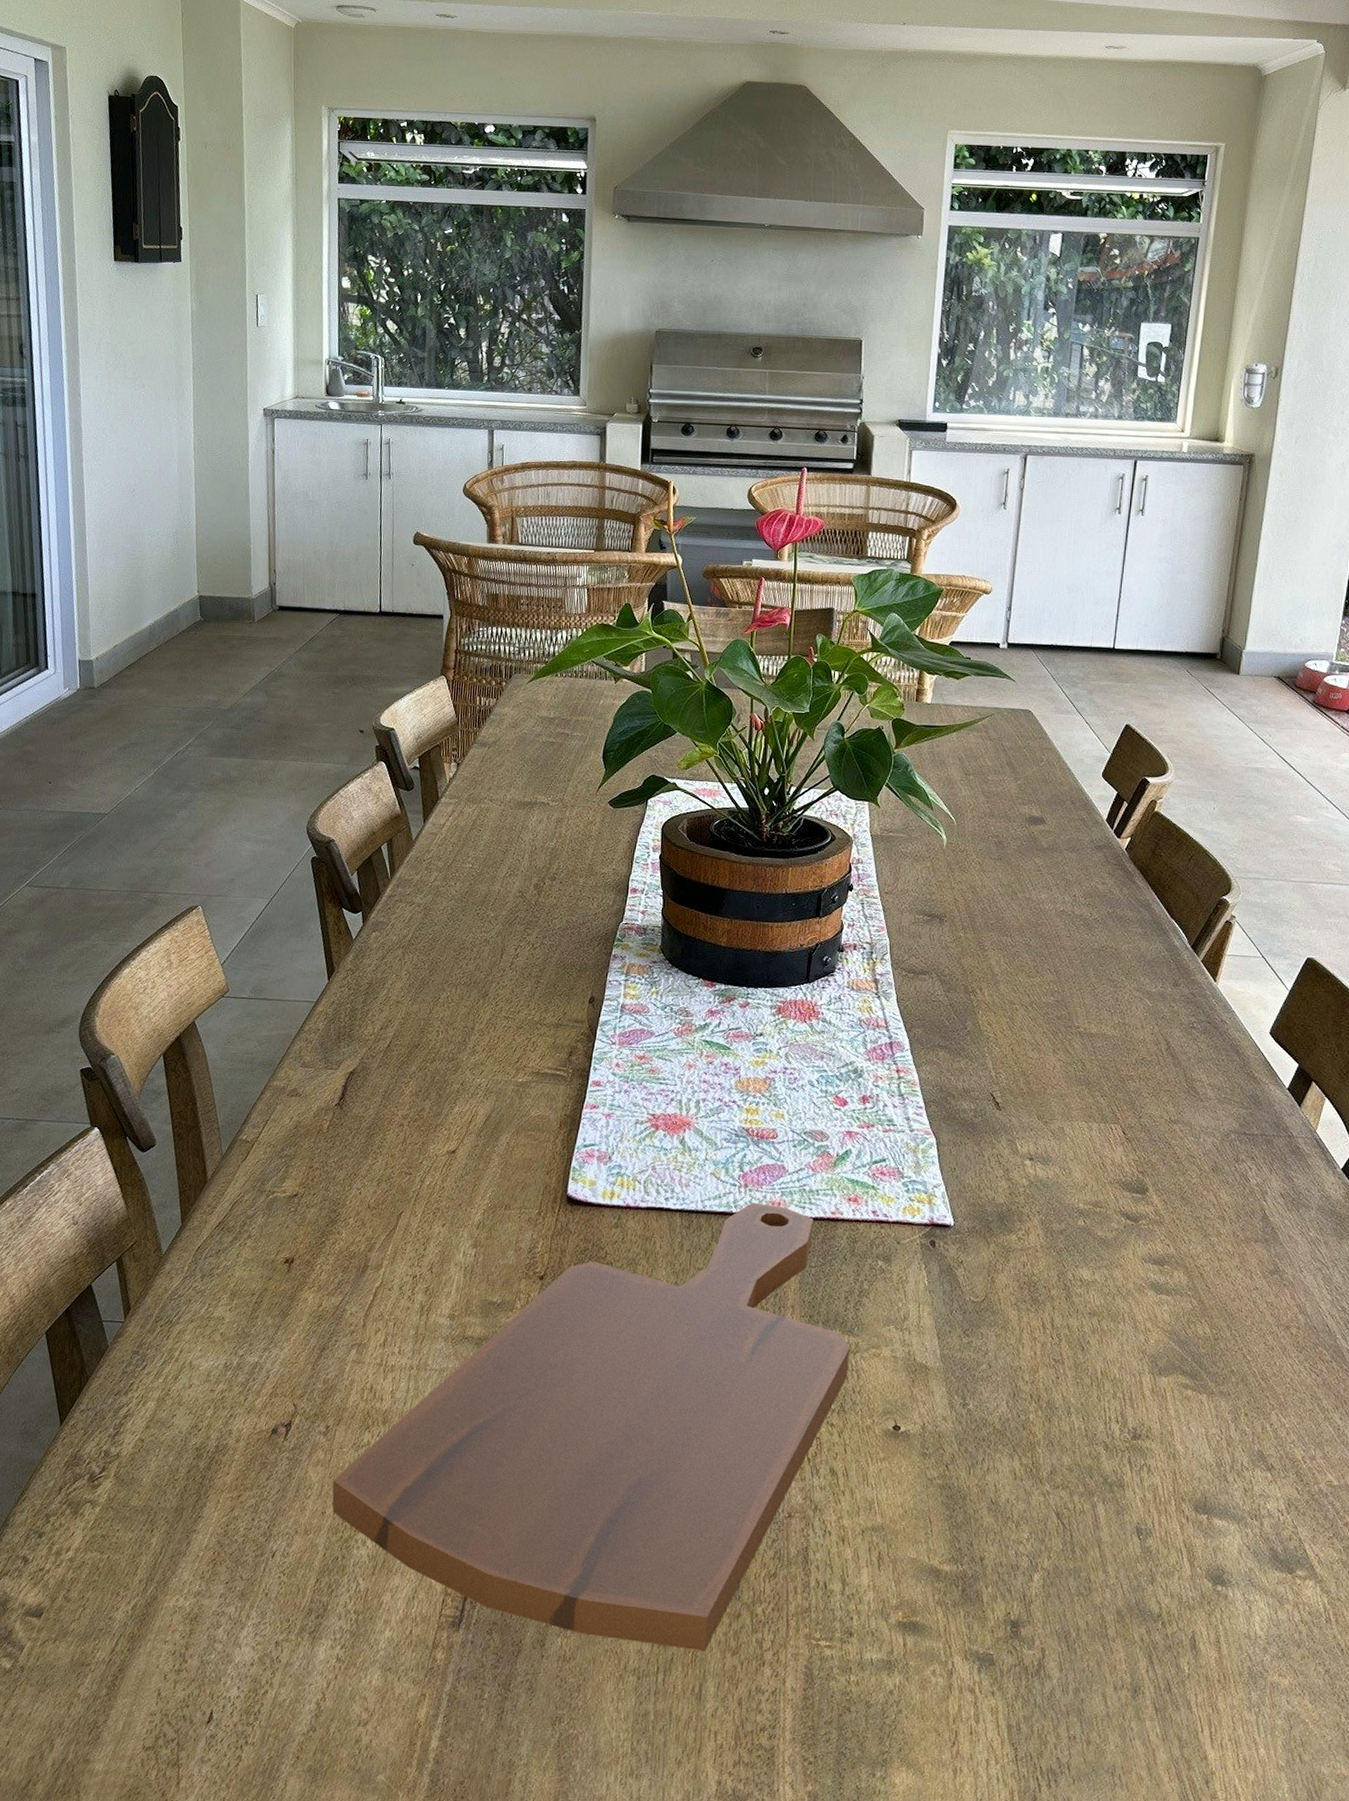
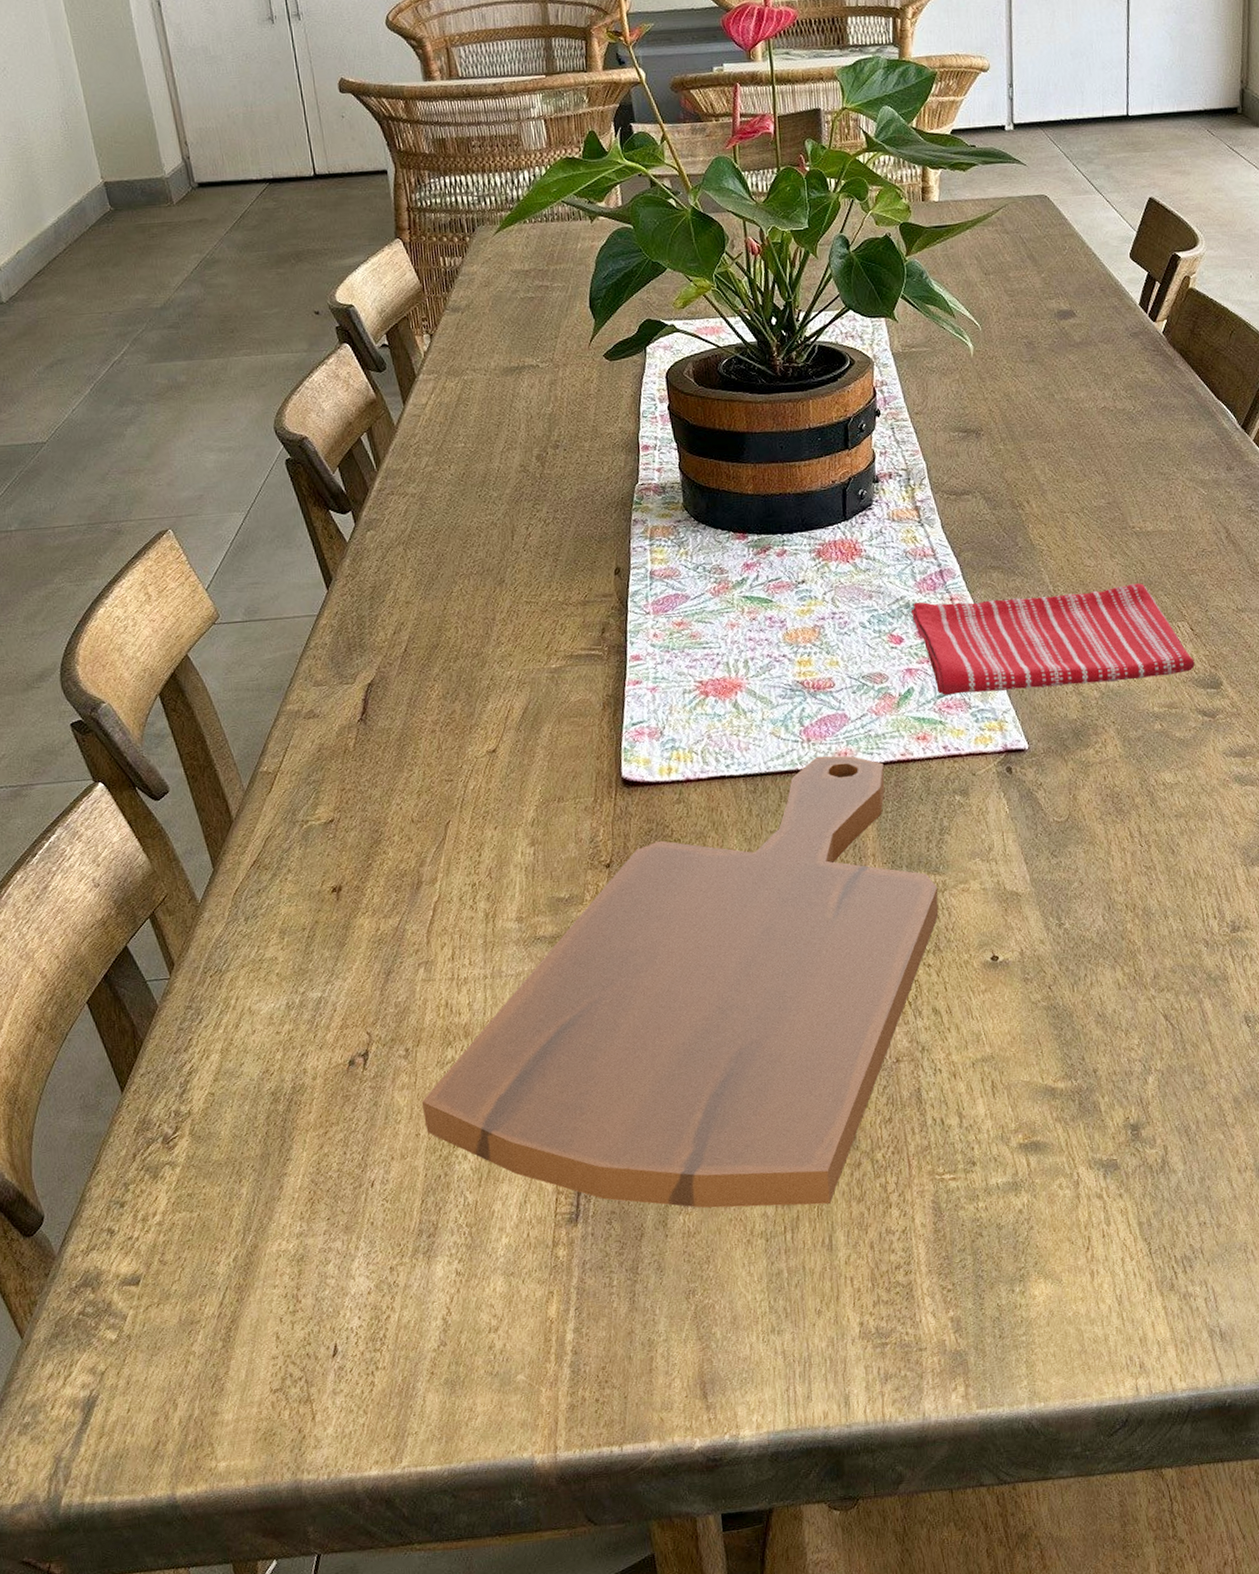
dish towel: none [857,1069,1124,1175] -> present [910,583,1195,695]

